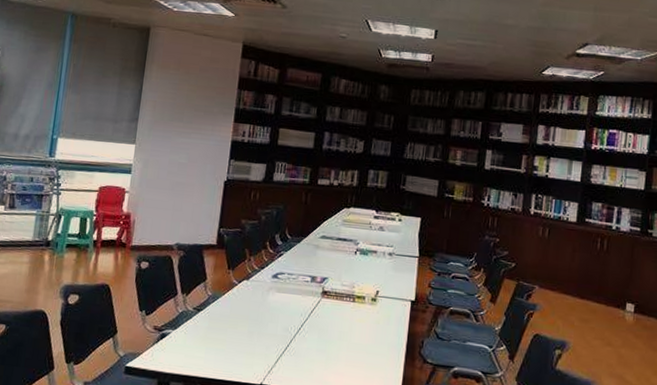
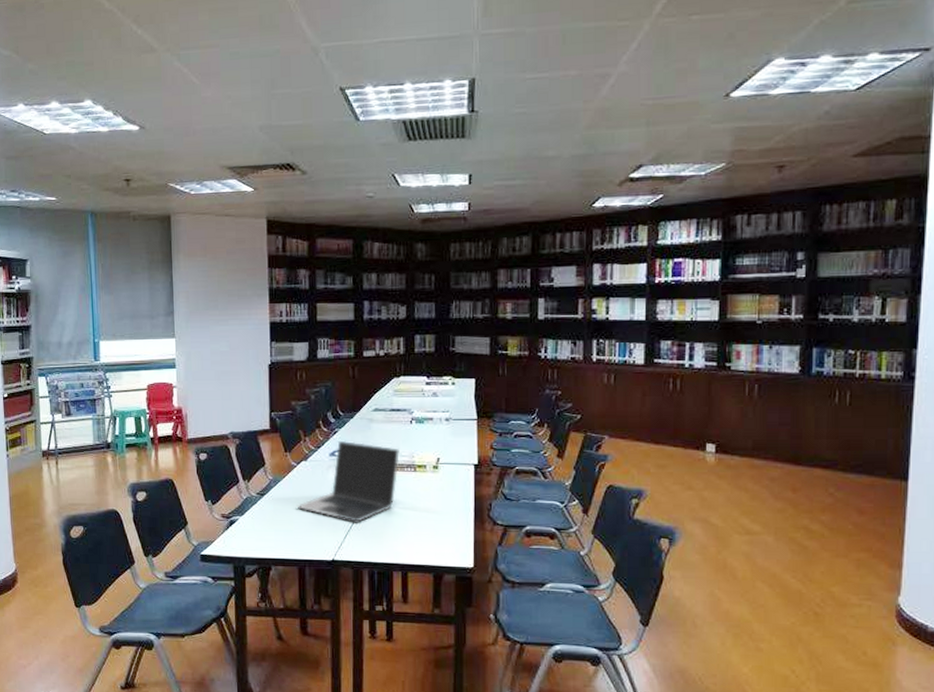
laptop: none [232,263,341,347] -> present [296,440,400,522]

